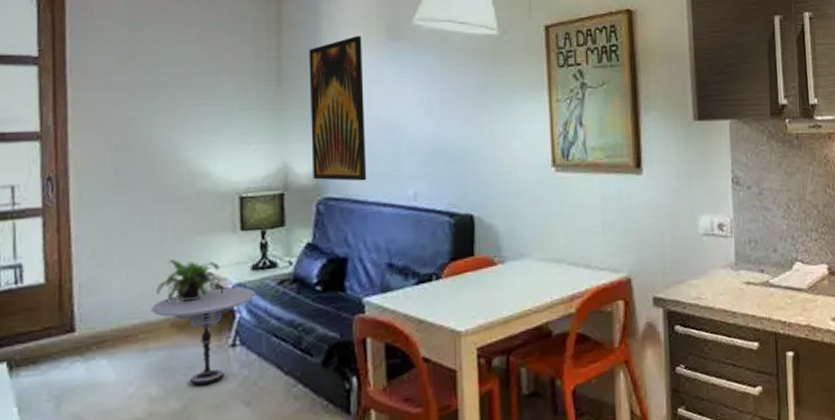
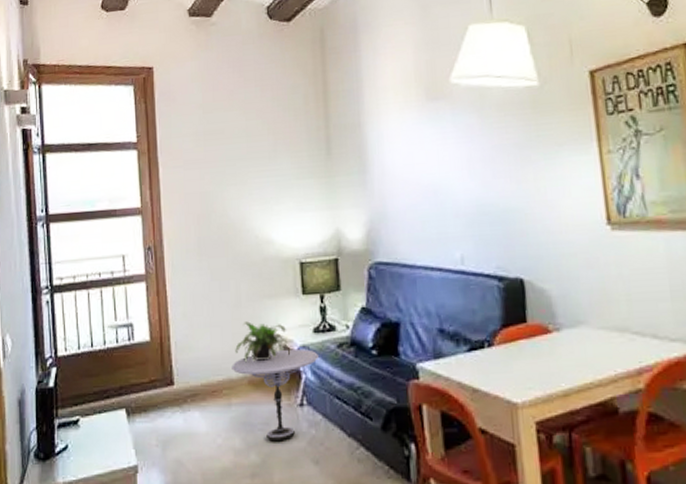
wall art: present [309,36,367,181] -> none [353,100,414,245]

